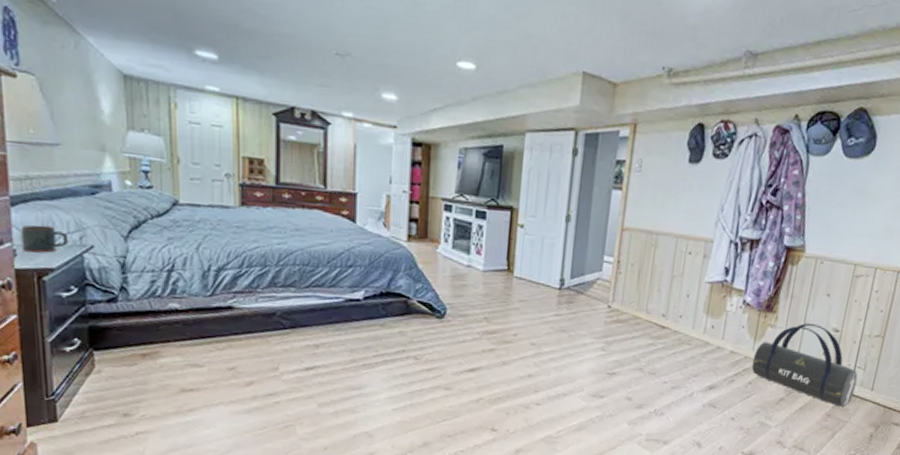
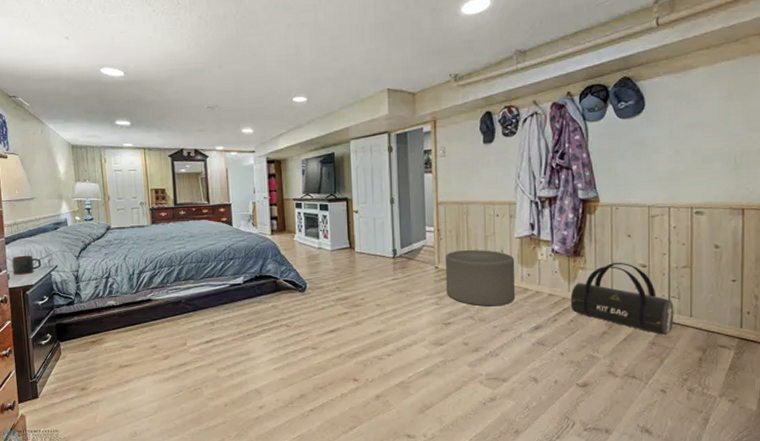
pouf: none [615,289,701,359] -> present [445,250,516,307]

